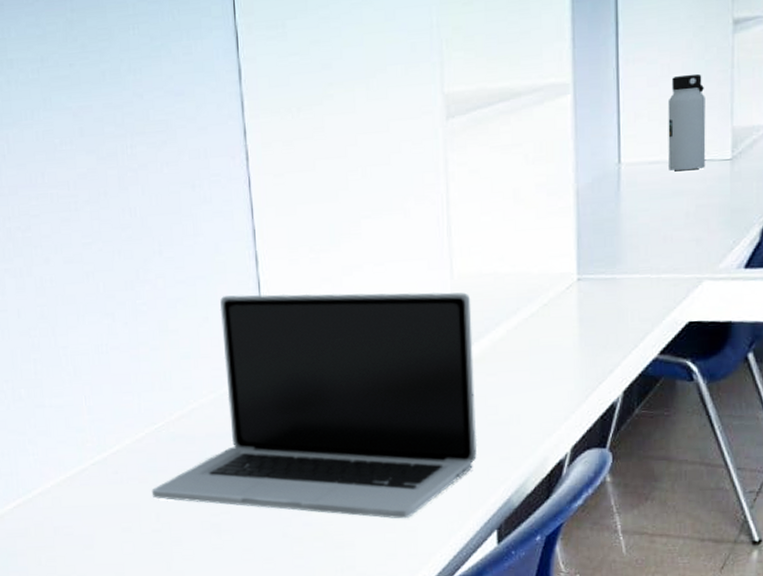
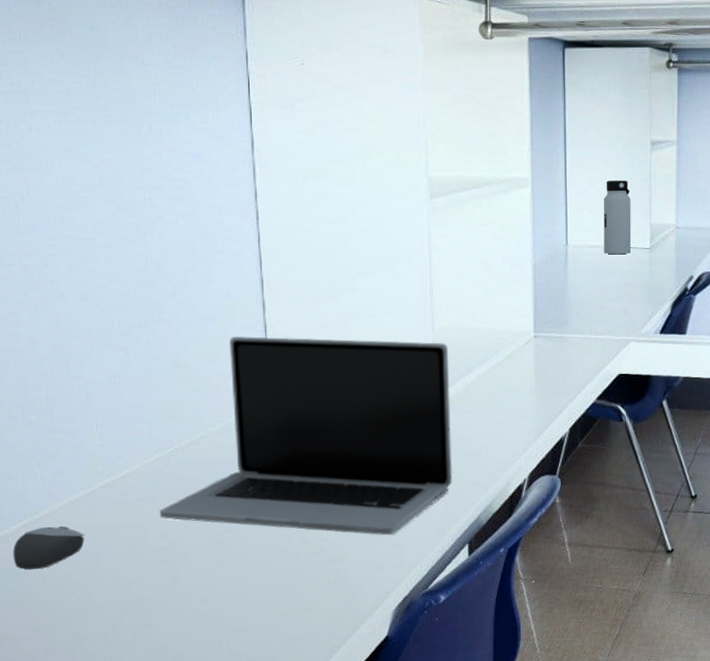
computer mouse: none [8,506,78,551] -> present [13,526,85,569]

